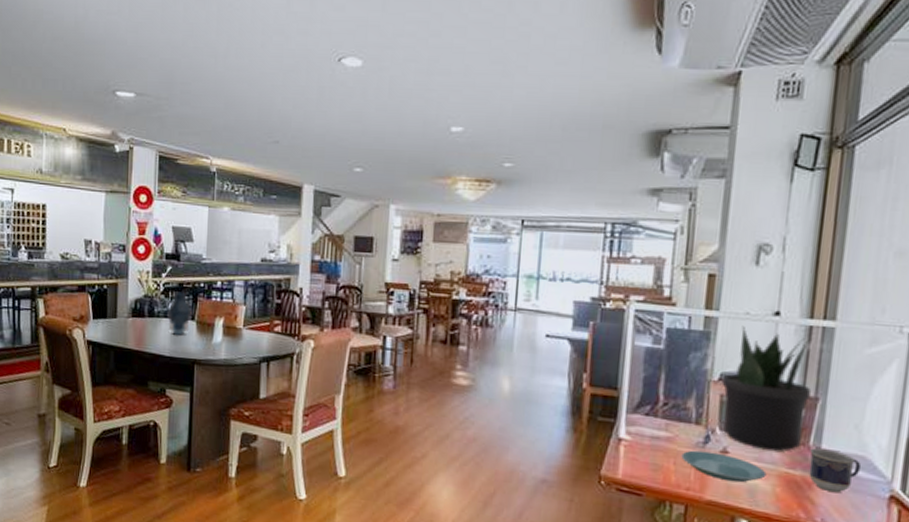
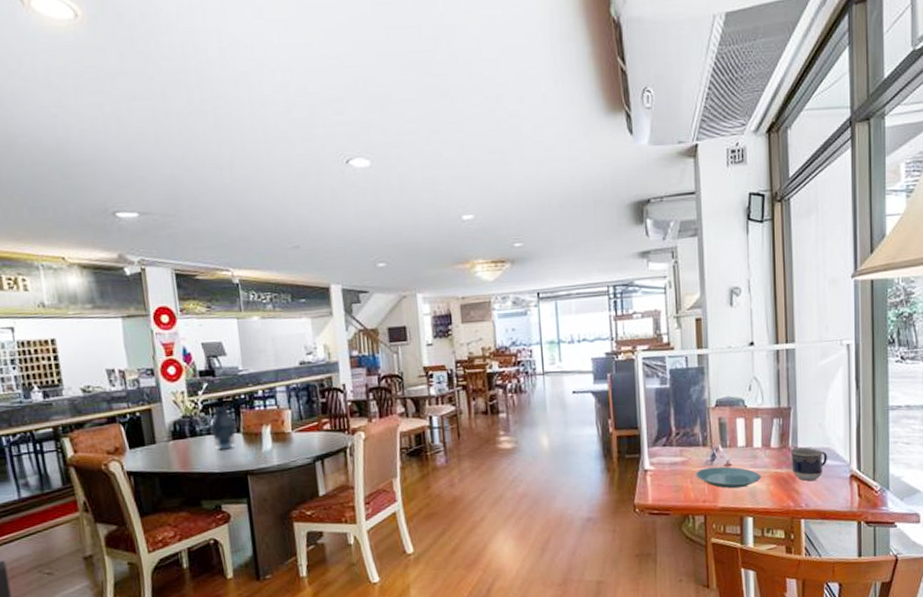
planter: present [721,325,812,450] -> none [718,358,785,456]

